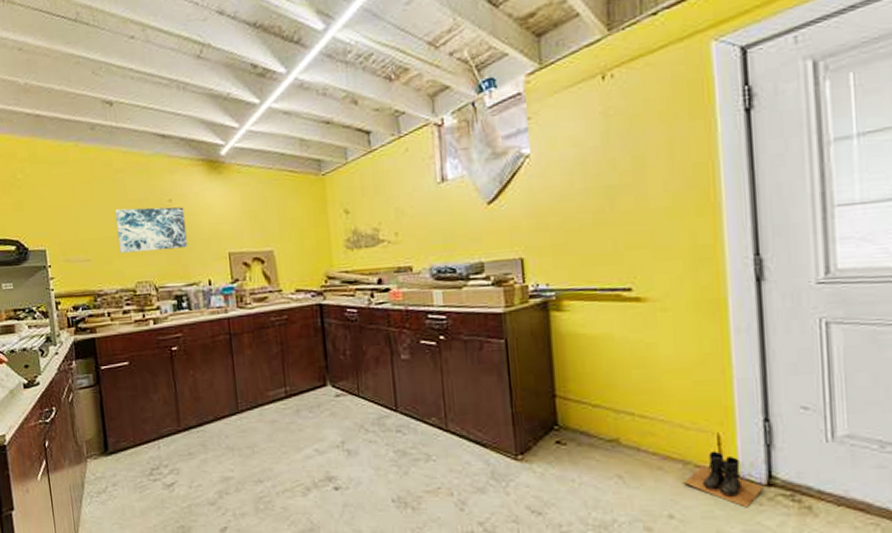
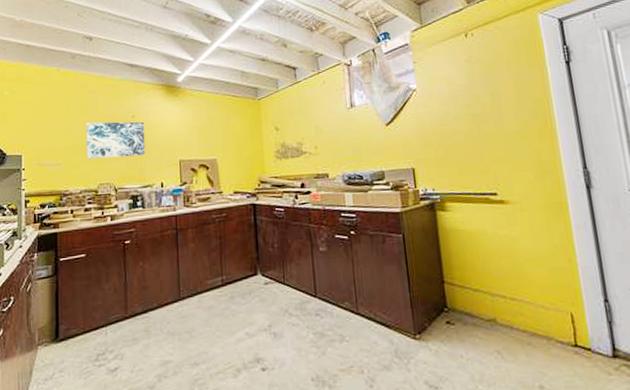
boots: present [683,451,764,508] -> none [548,327,611,378]

